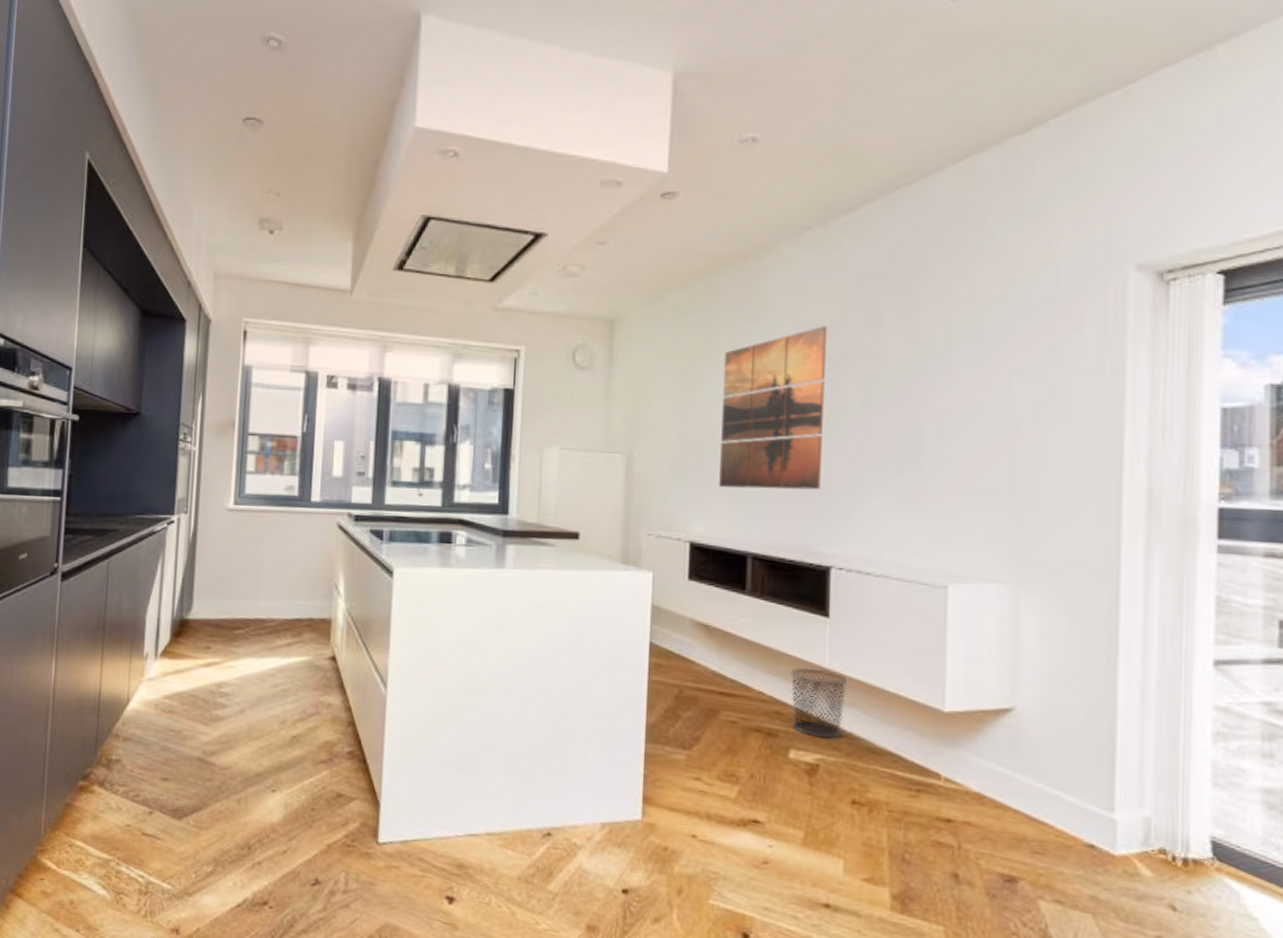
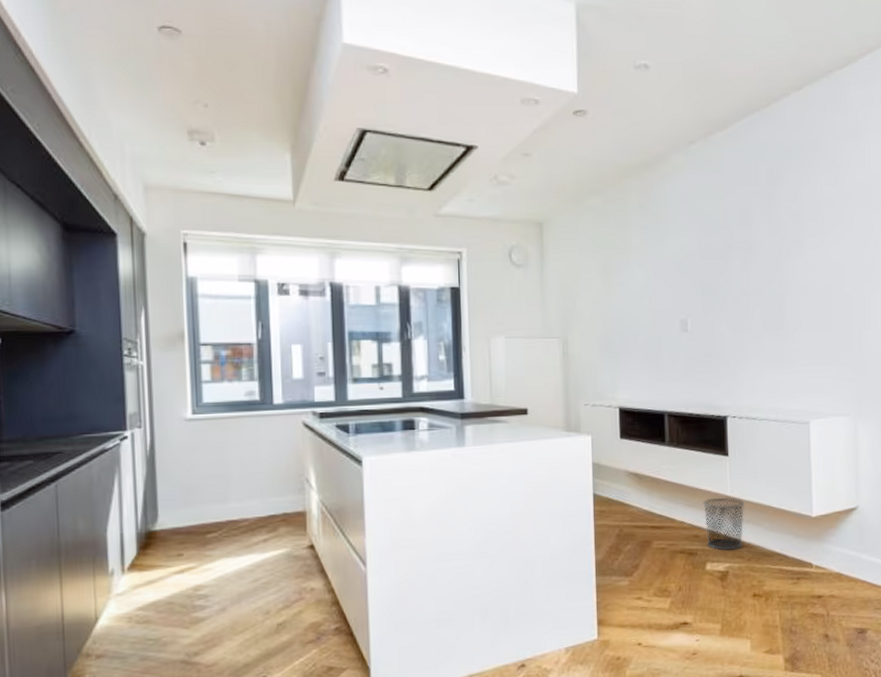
wall art: present [719,326,827,490] -> none [635,223,715,360]

